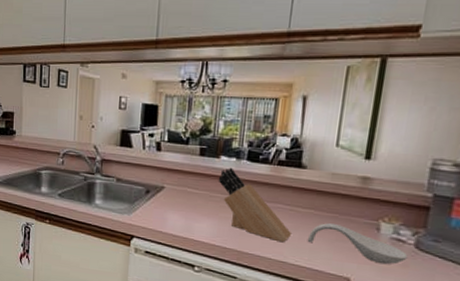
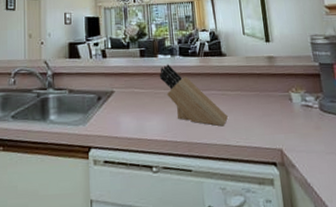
spoon rest: present [307,223,408,265] -> none [241,101,318,131]

